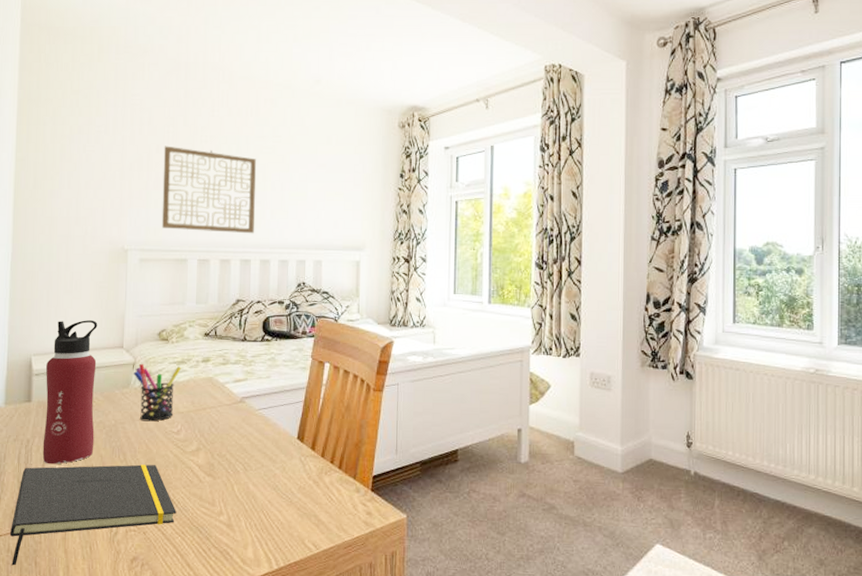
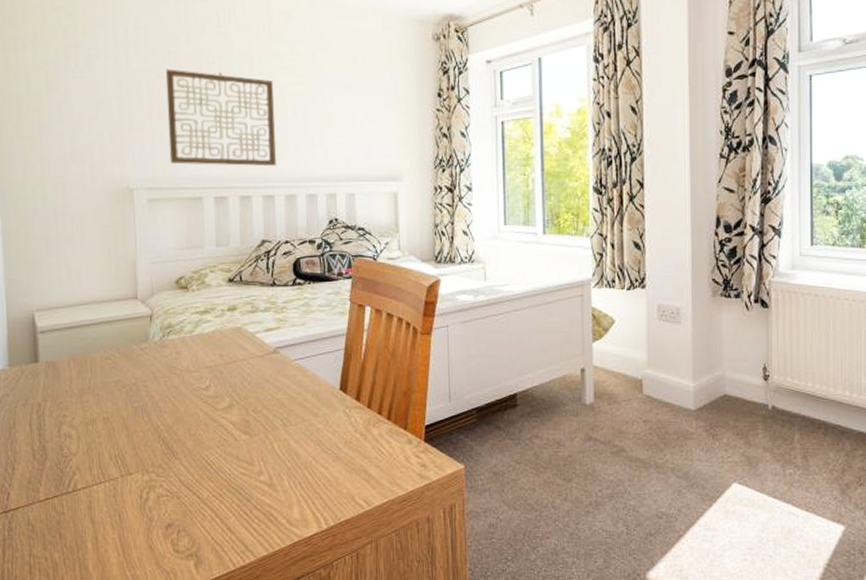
notepad: present [9,464,176,566] -> none [28,425,212,539]
water bottle: present [42,320,98,465] -> none [52,269,114,429]
pen holder: present [134,363,182,422] -> none [152,315,205,378]

